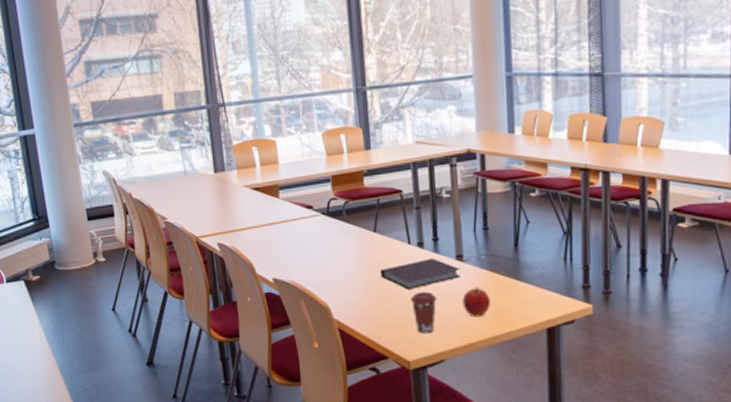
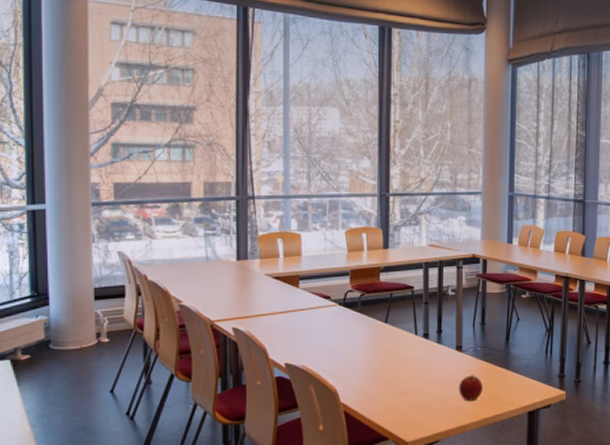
notebook: present [380,258,461,289] -> none [388,348,459,375]
coffee cup: present [410,291,437,334] -> none [412,378,437,417]

